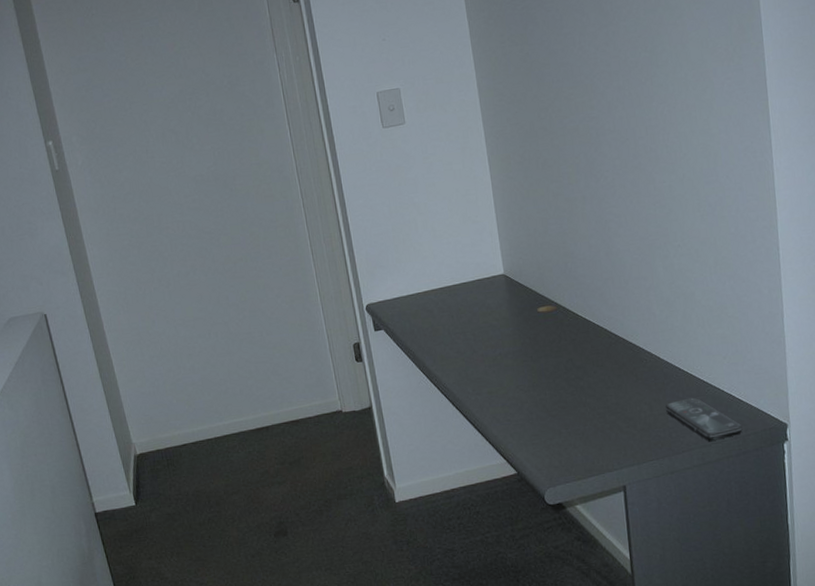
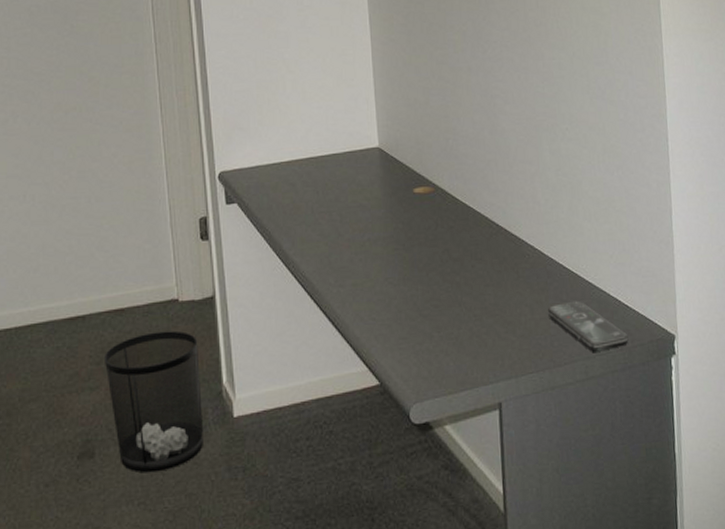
waste bin: none [286,435,373,546] -> present [103,330,203,473]

